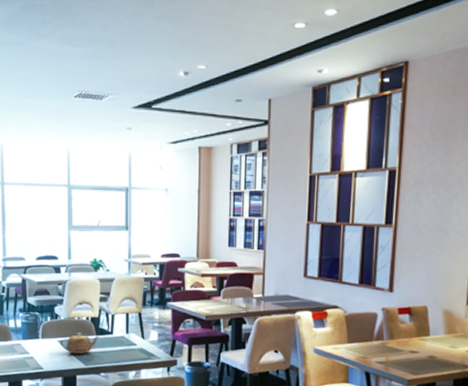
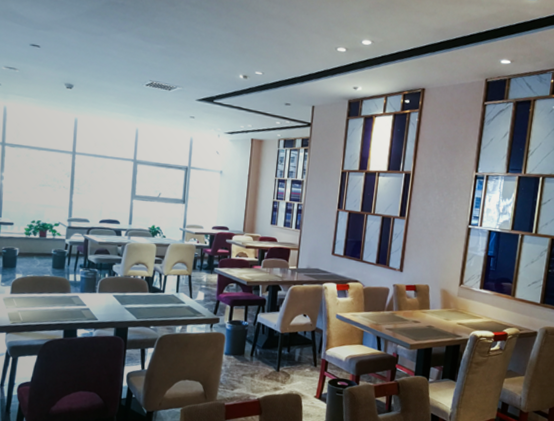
teapot: present [60,332,100,355] -> none [115,289,152,309]

